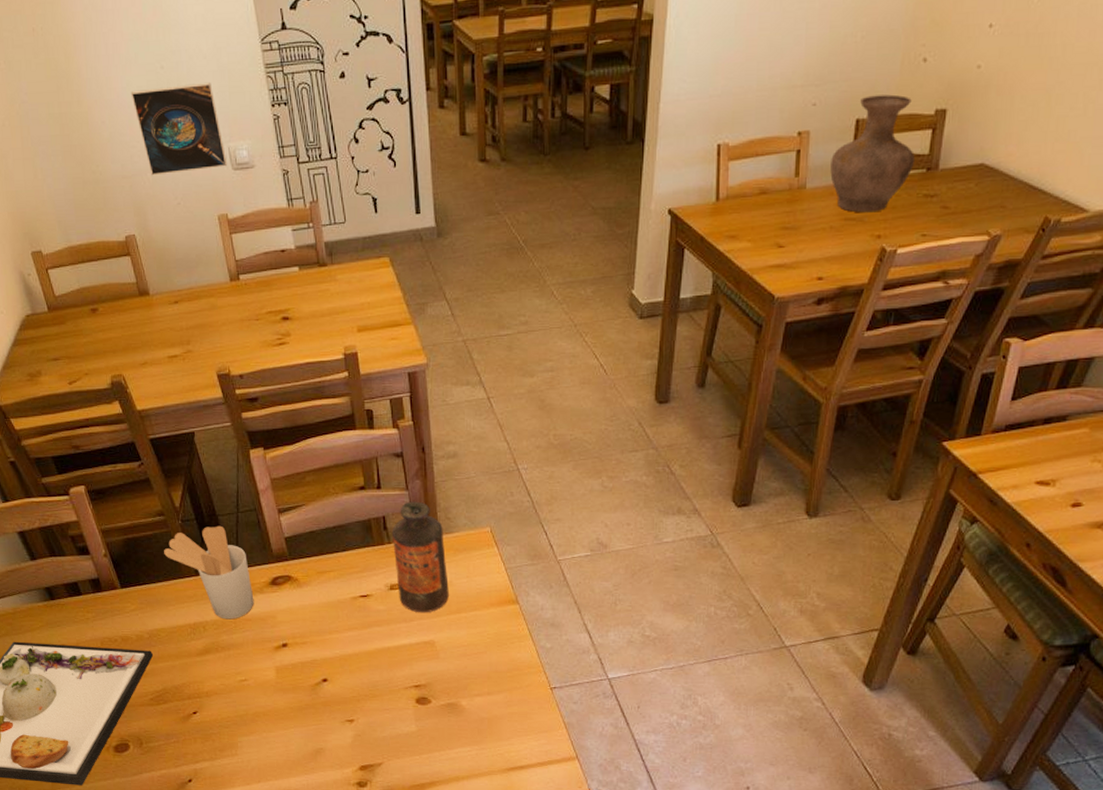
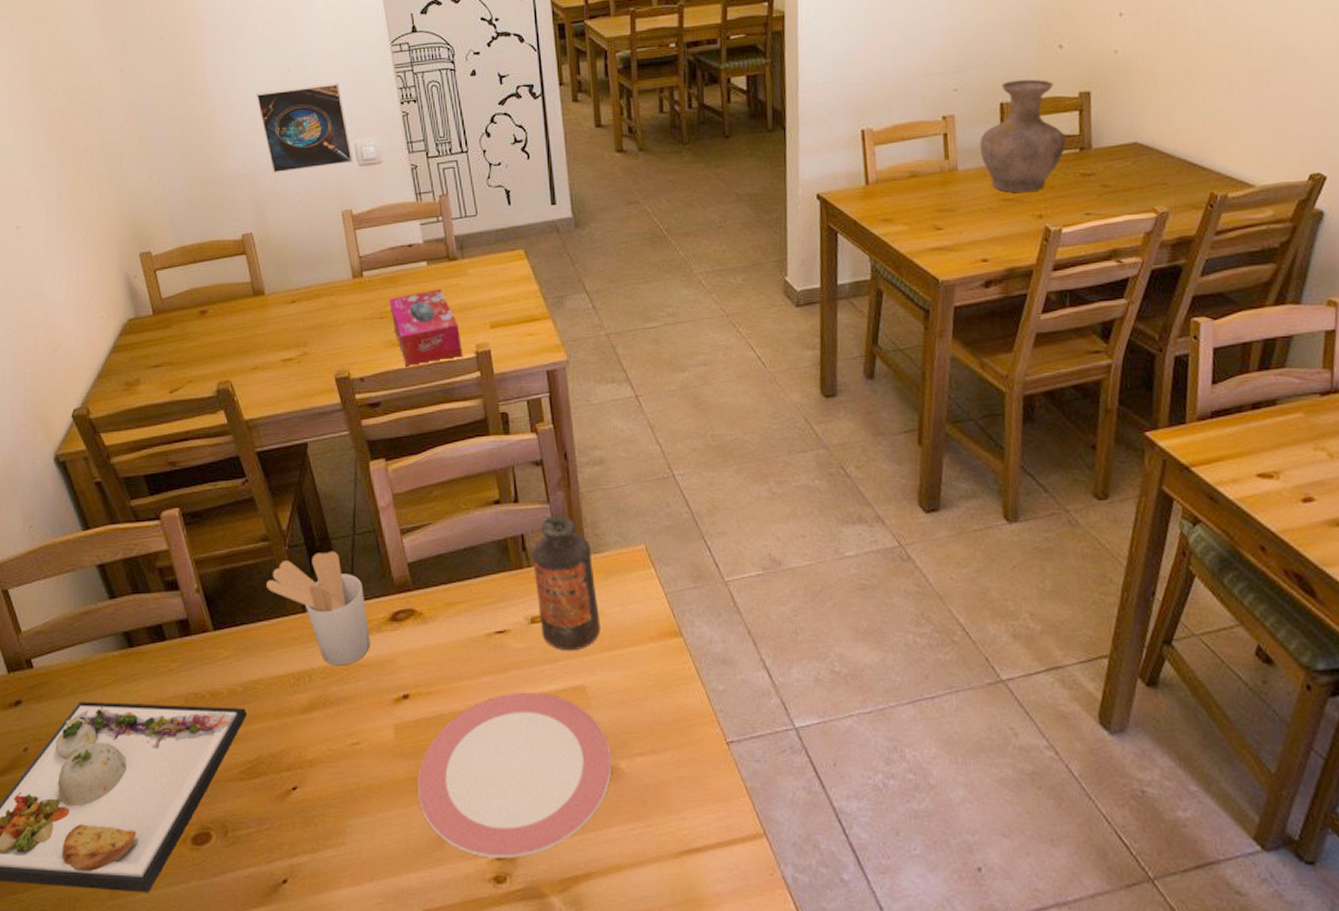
tissue box: none [264,294,333,367] -> present [389,289,464,368]
plate: none [295,644,455,769] -> present [418,692,612,858]

